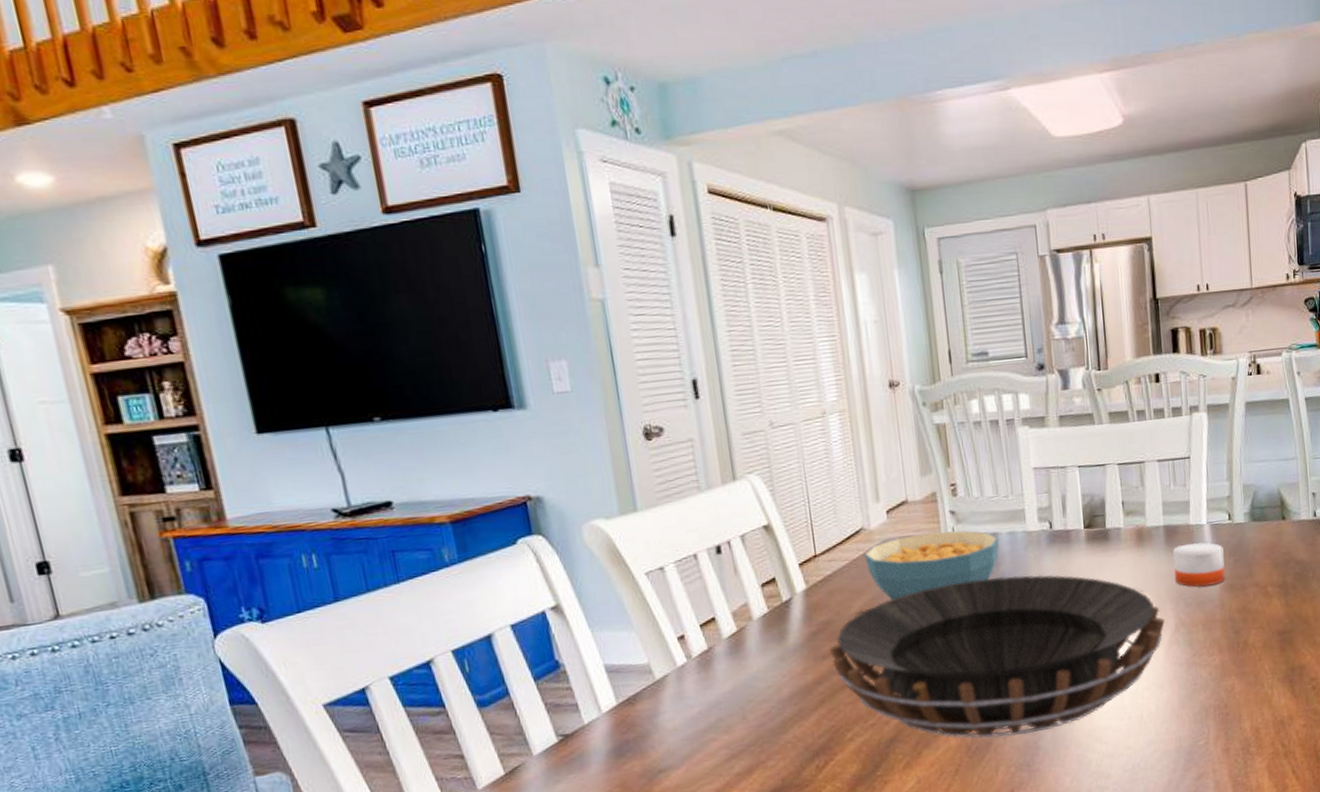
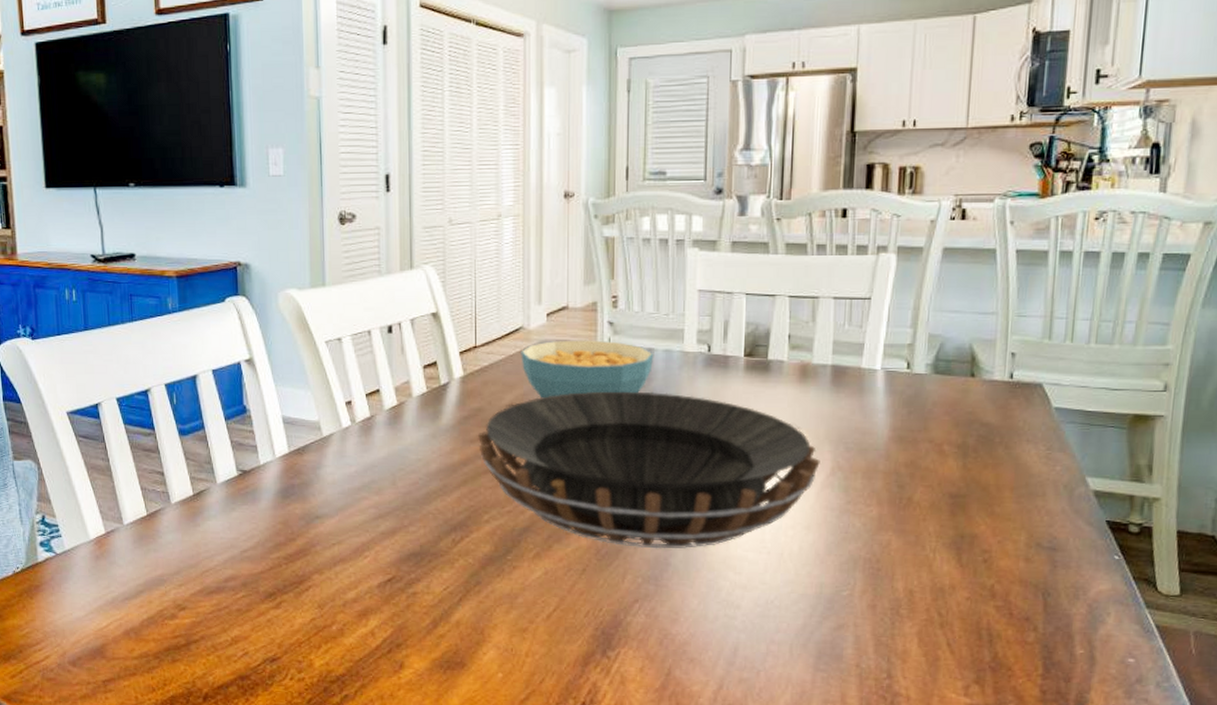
candle: present [1172,541,1225,587] -> none [836,385,897,434]

